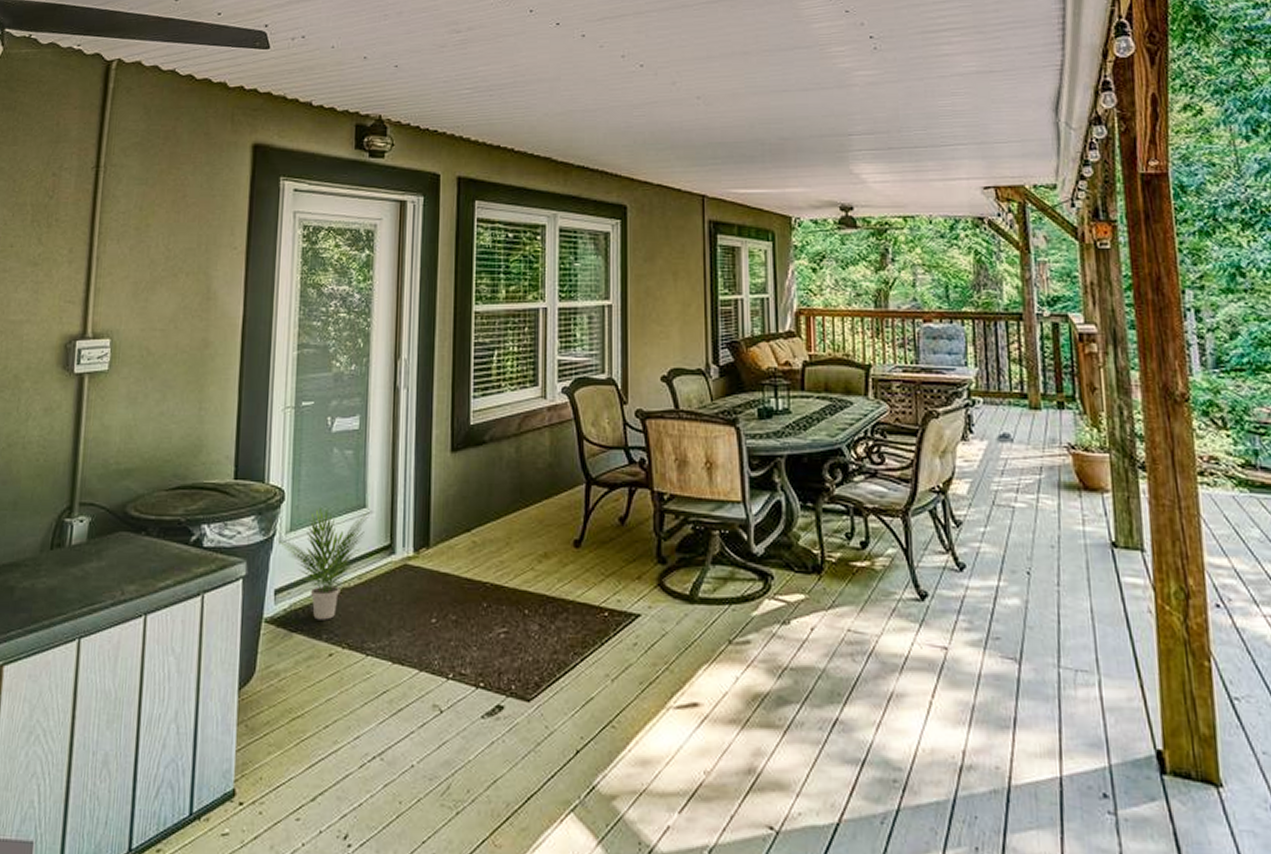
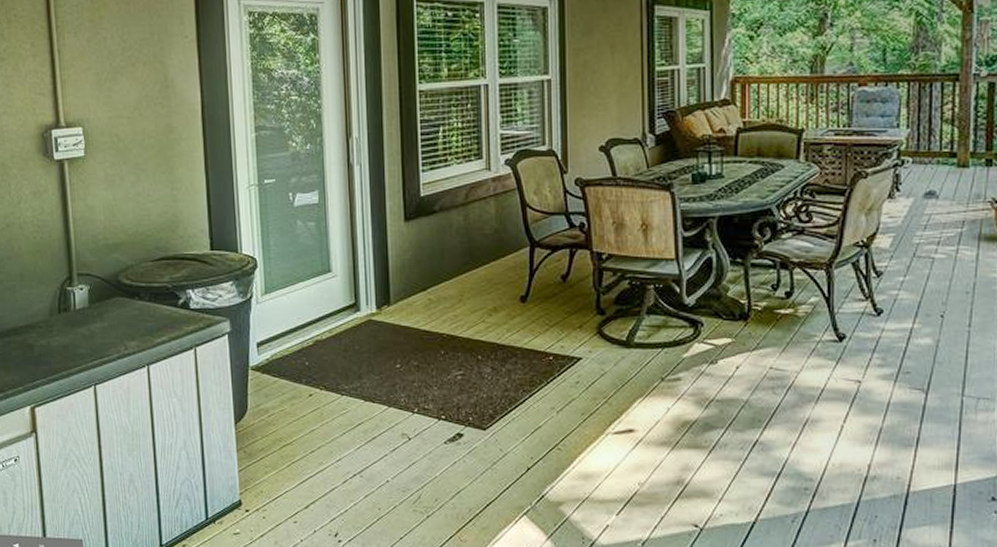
potted plant: present [276,507,370,620] -> none [253,273,335,367]

